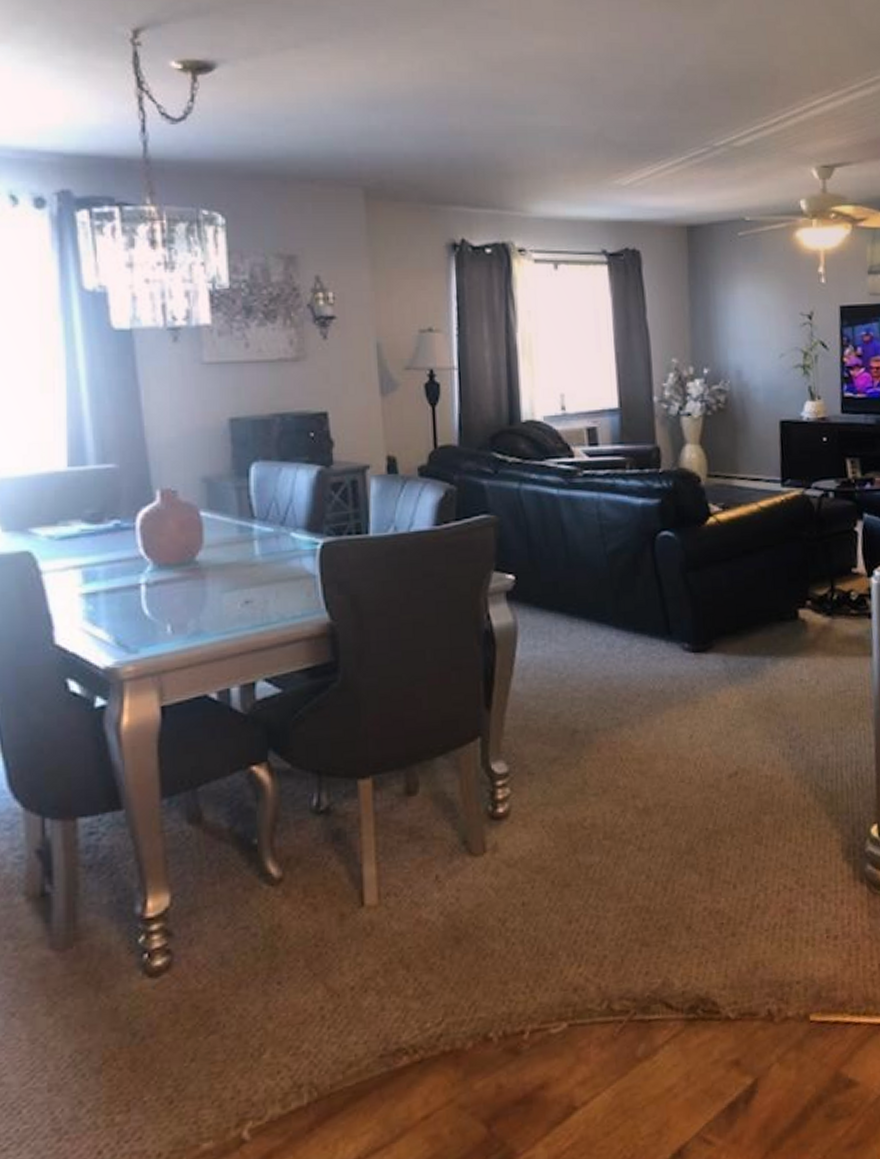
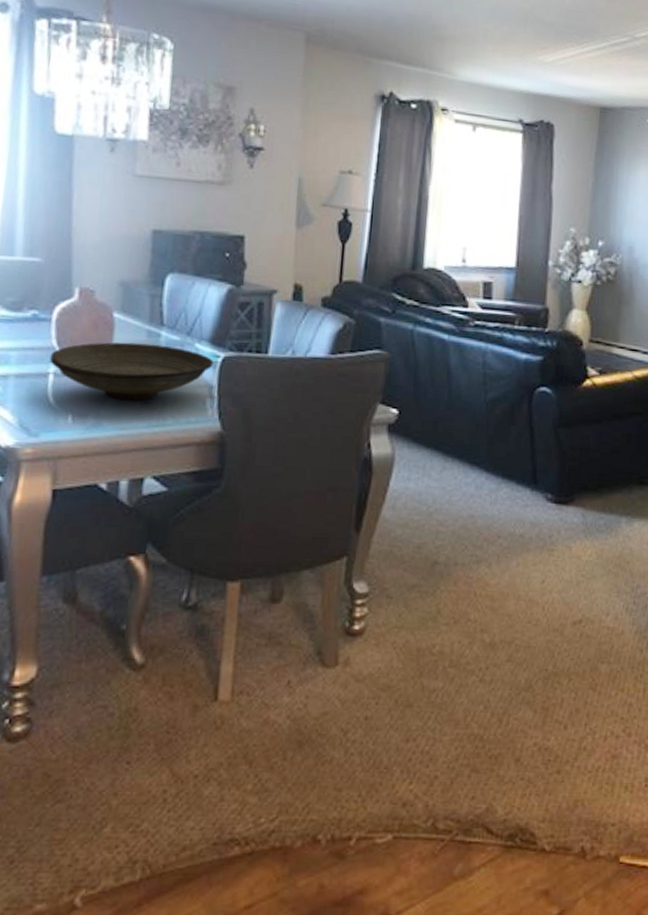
decorative bowl: none [139,539,313,603] -> present [50,342,214,401]

